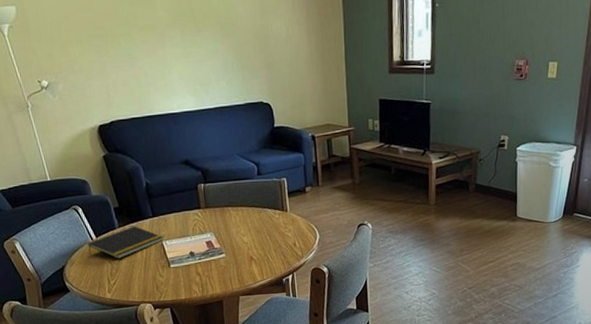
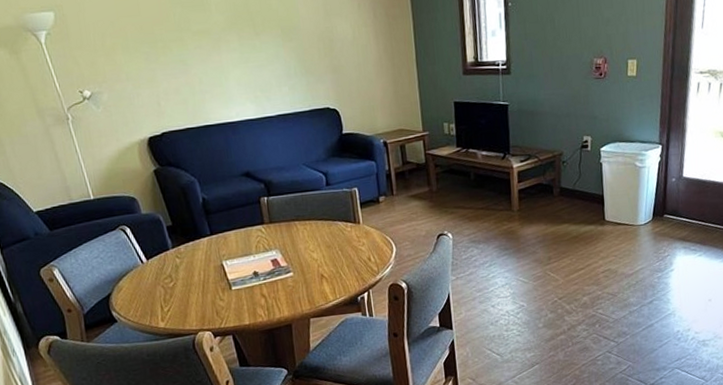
notepad: present [87,226,164,259] -> none [137,245,224,283]

